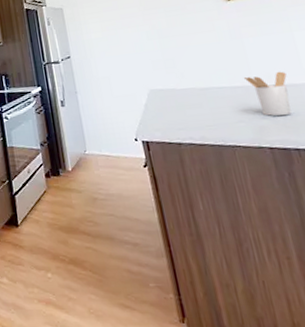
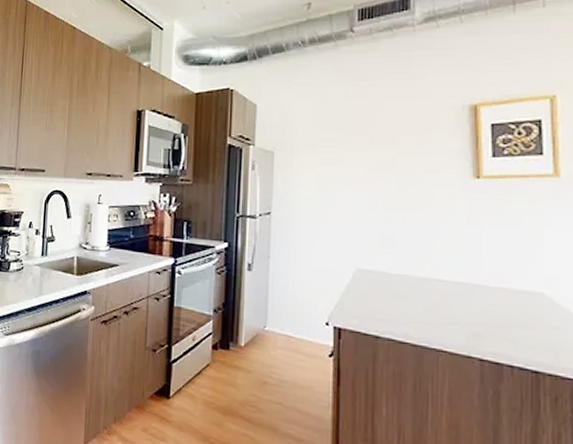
utensil holder: present [243,71,292,116] -> none [470,272,522,326]

